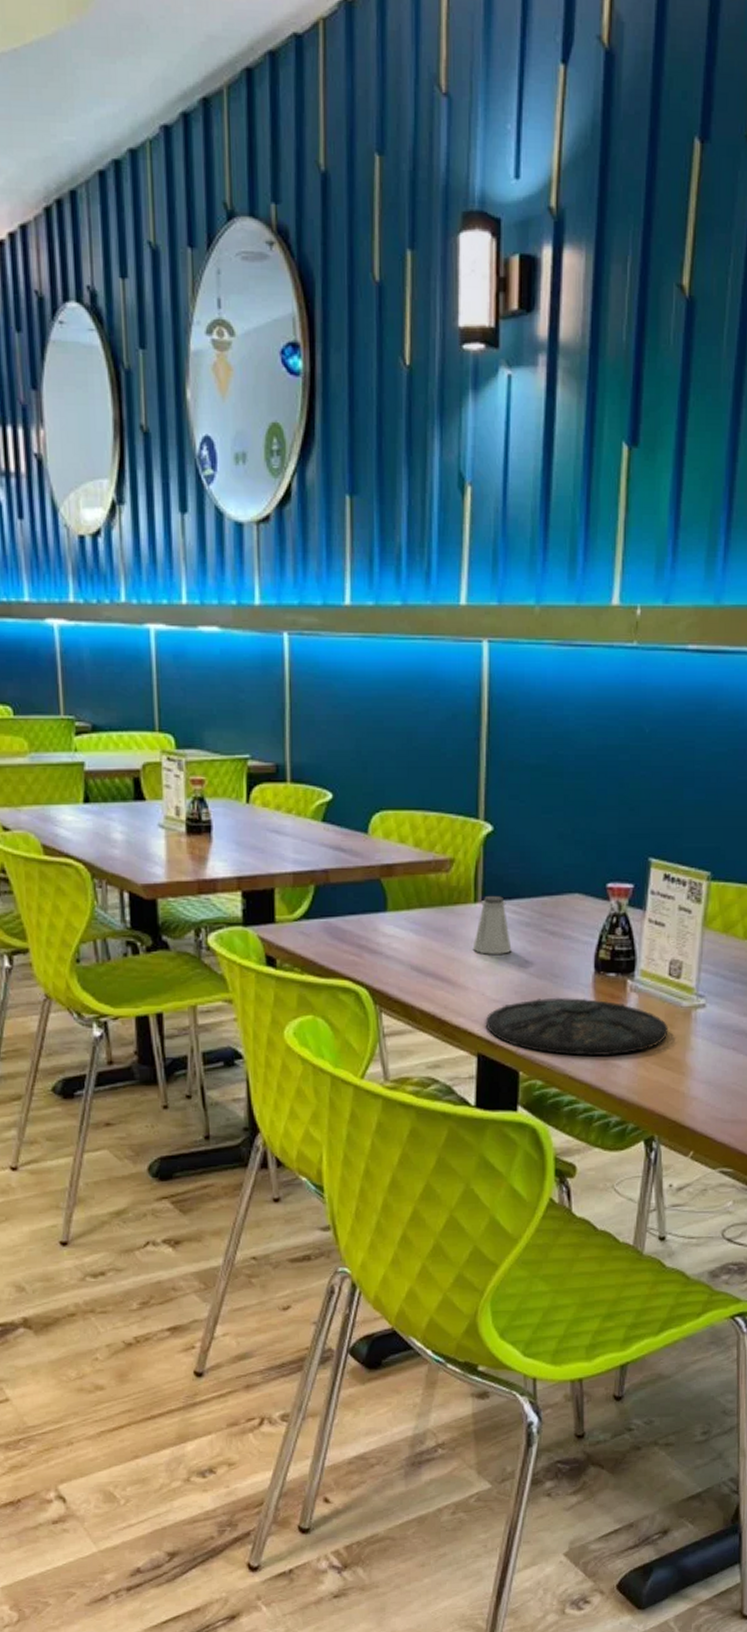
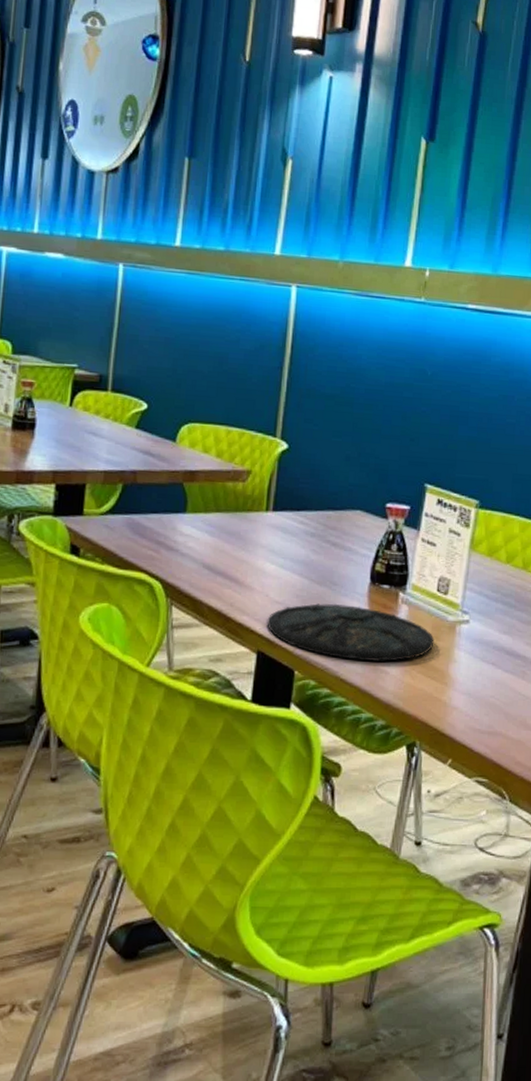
saltshaker: present [472,896,512,955] -> none [261,506,297,560]

